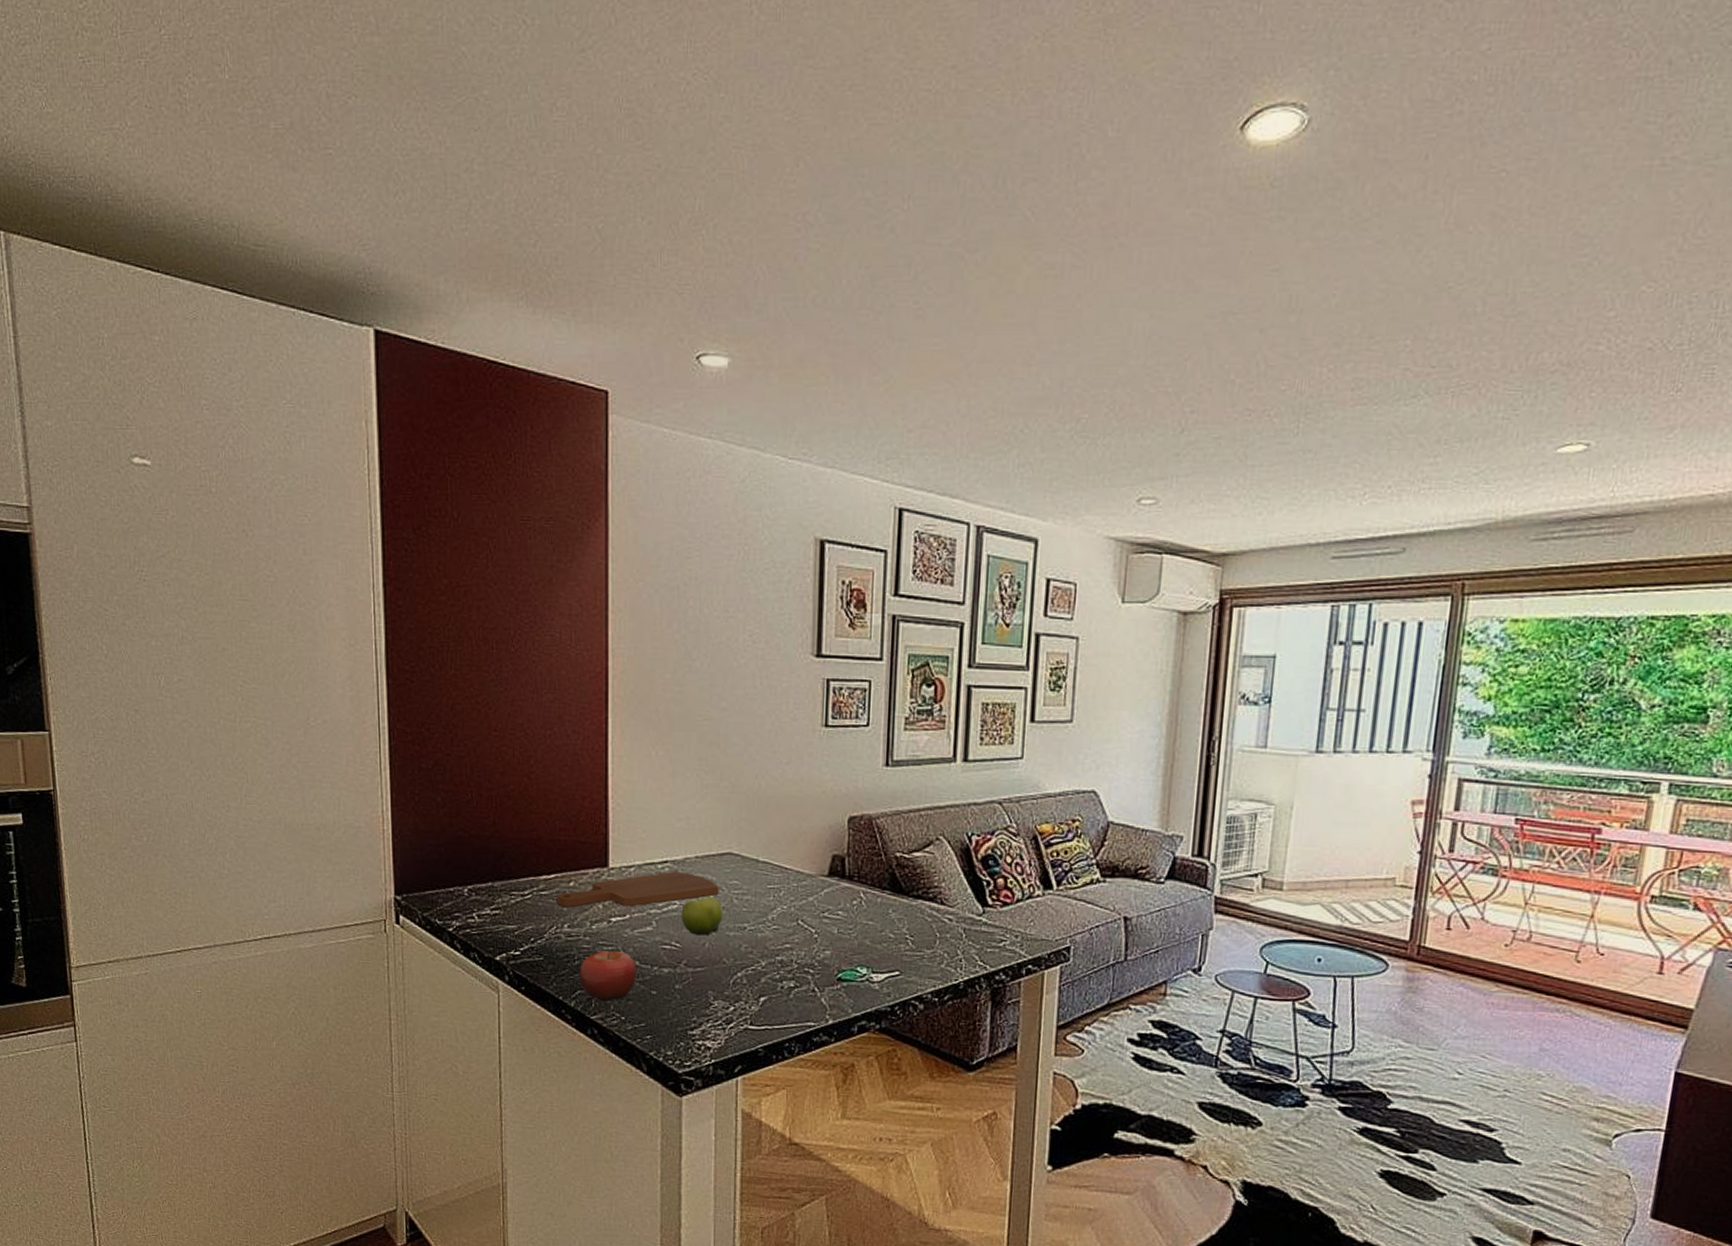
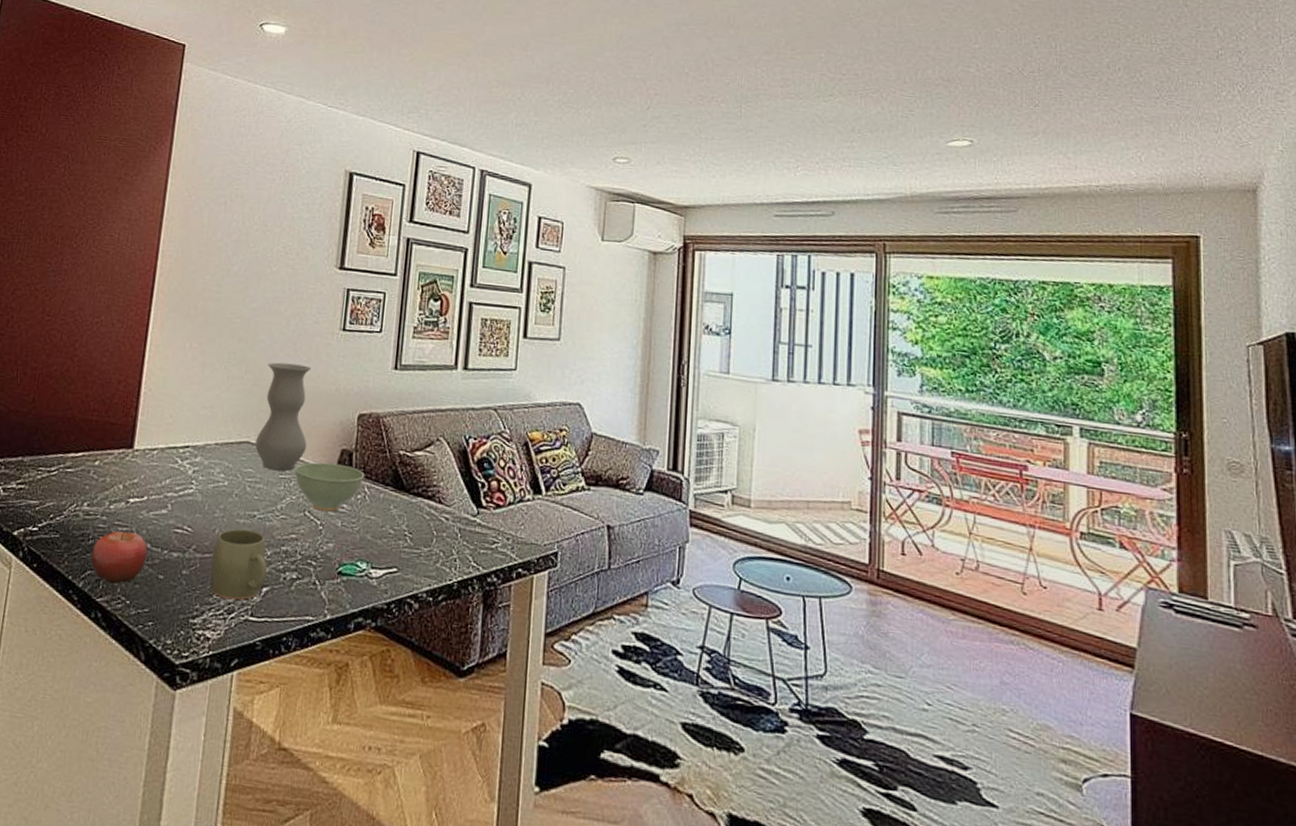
cutting board: present [557,870,719,908] -> none [80,455,234,489]
fruit: present [681,895,723,936] -> none [195,480,236,522]
mug: none [704,941,764,1011] -> present [210,528,268,601]
vase: none [739,766,794,881] -> present [255,362,312,471]
bowl: none [782,869,860,920] -> present [294,462,365,512]

